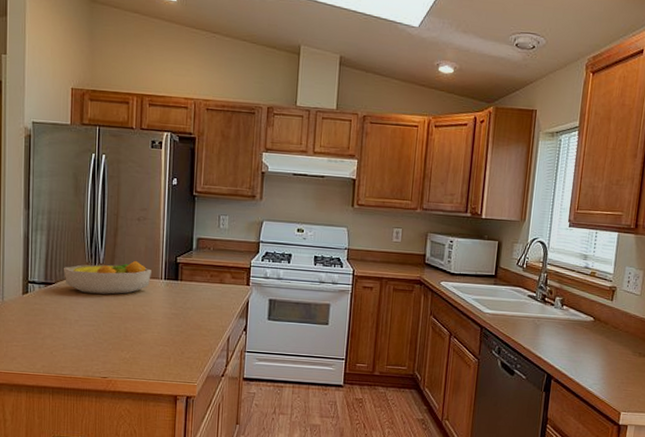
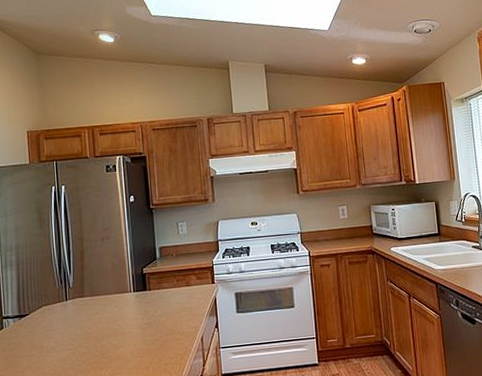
fruit bowl: present [64,260,151,295] -> none [36,278,121,319]

